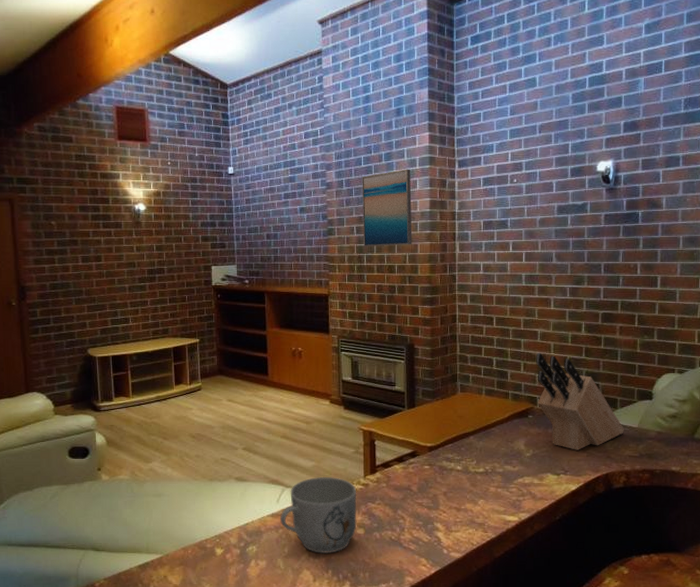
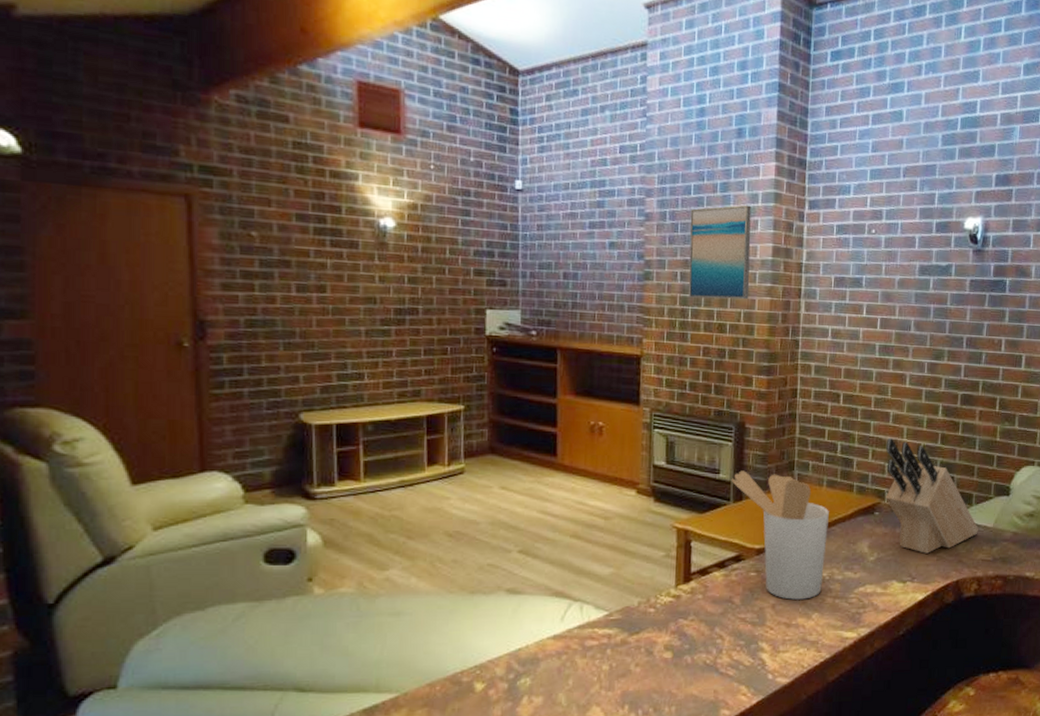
mug: present [280,477,357,553] -> none [564,587,666,685]
utensil holder: none [405,383,489,488] -> present [731,470,829,600]

